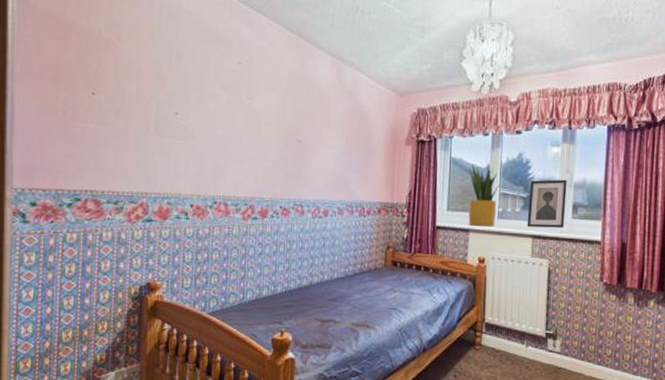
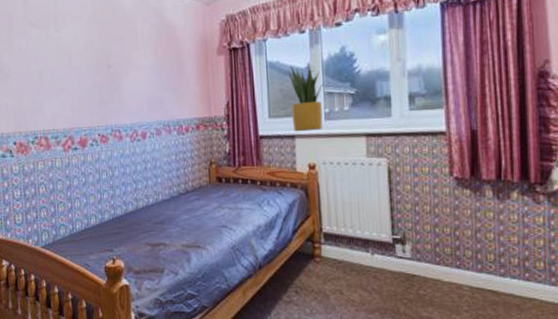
picture frame: present [527,179,567,228] -> none [357,68,402,125]

